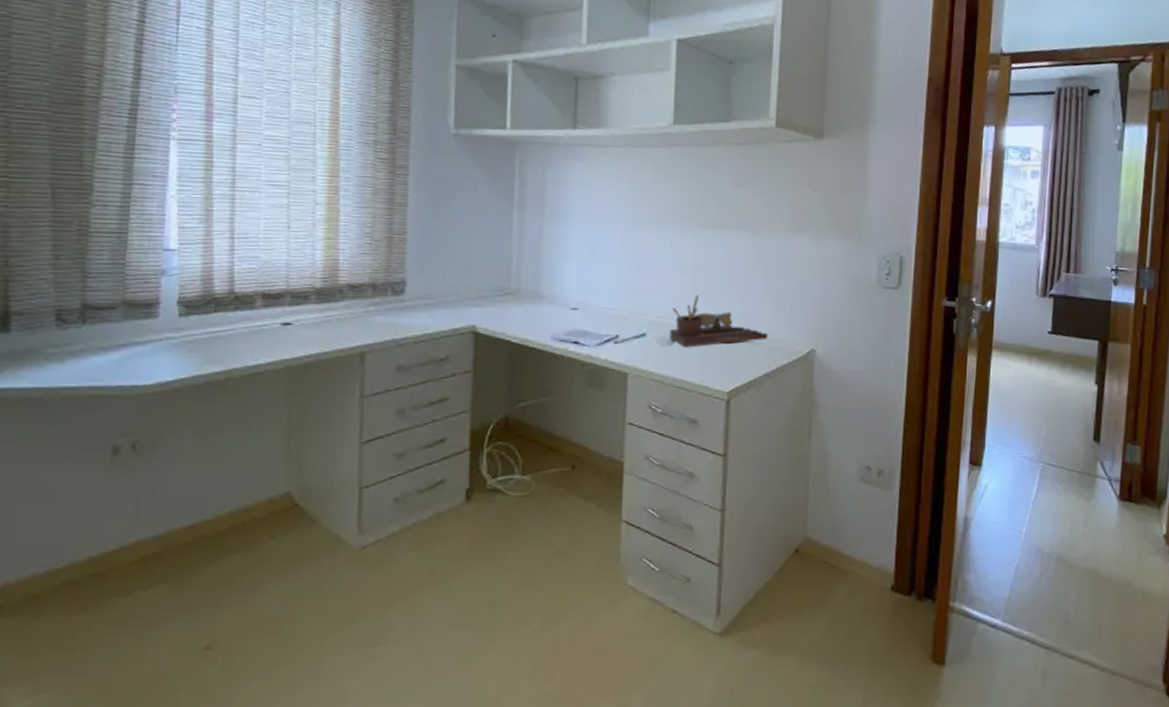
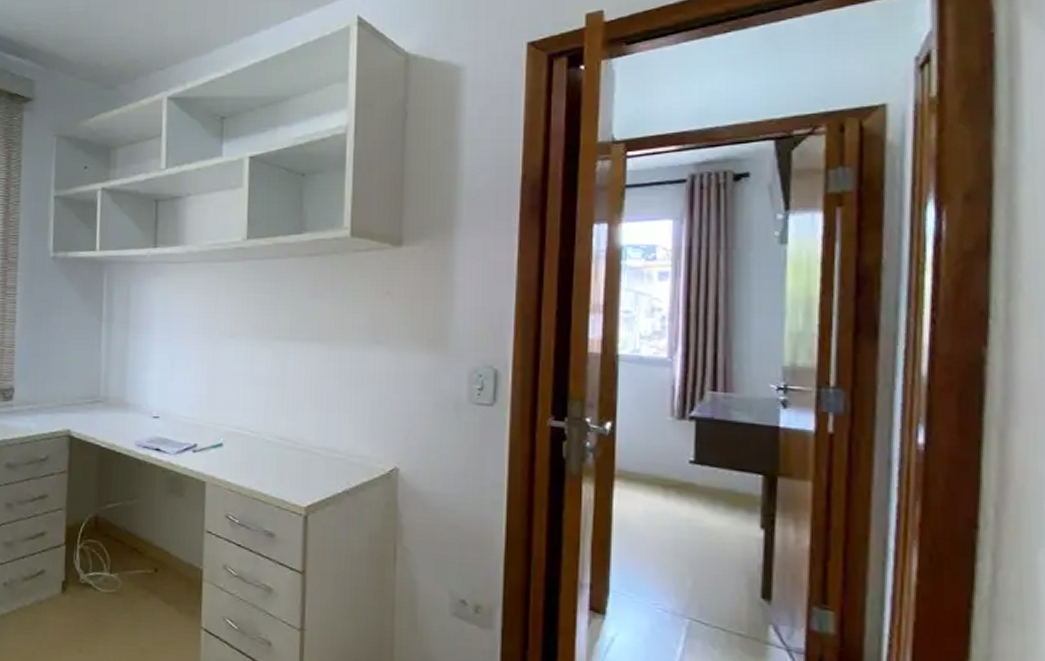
desk organizer: present [669,294,768,348] -> none [245,406,346,460]

